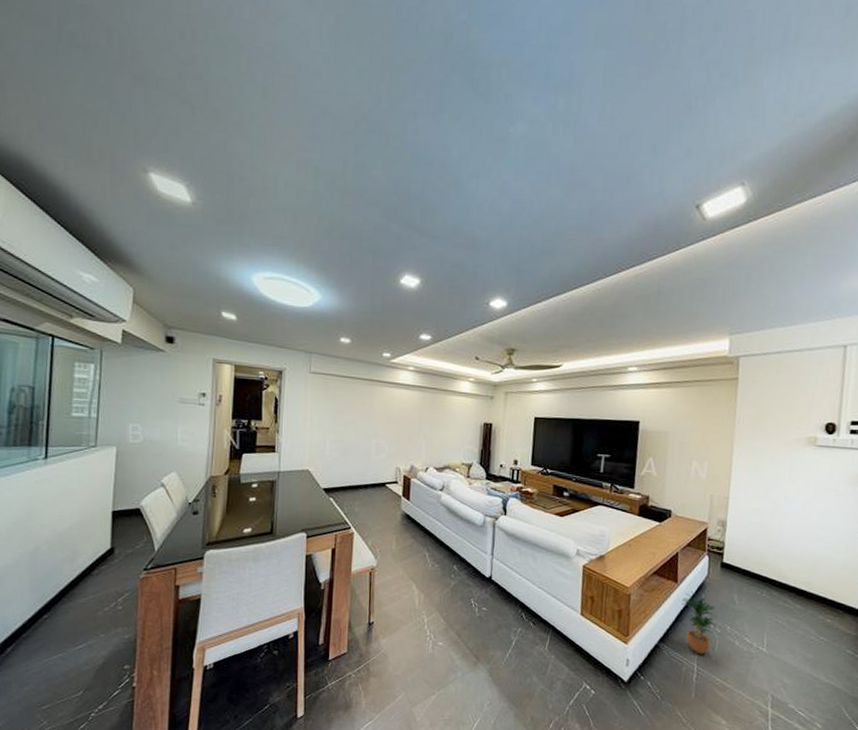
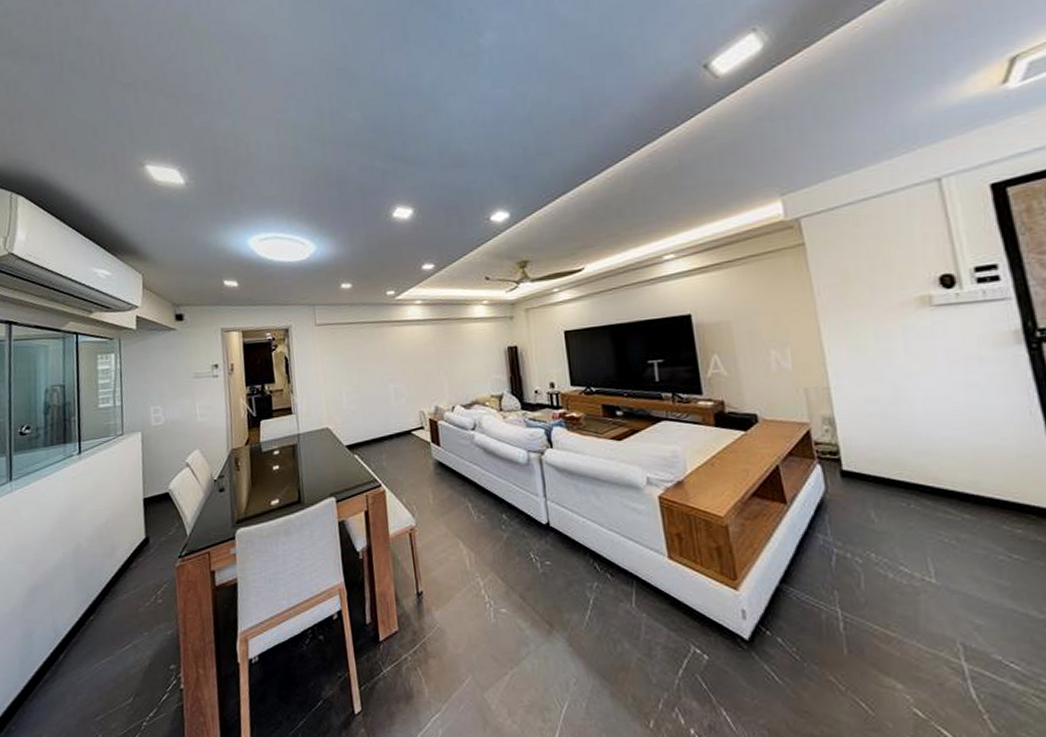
potted plant: present [681,591,716,655] -> none [798,512,855,595]

